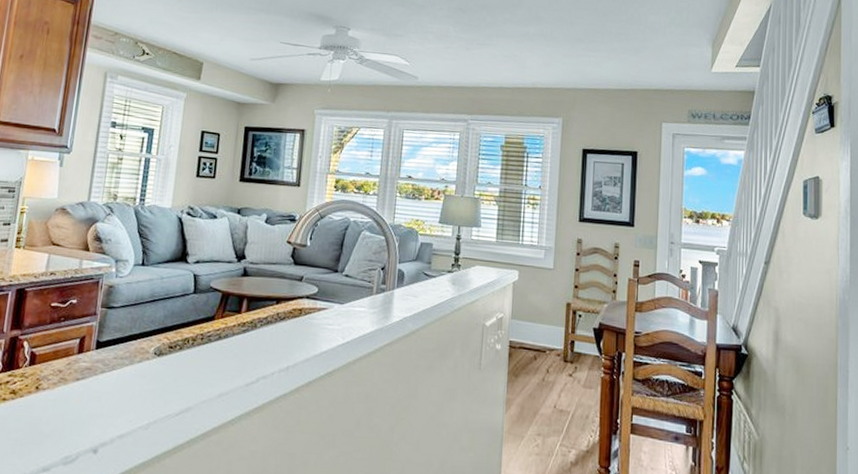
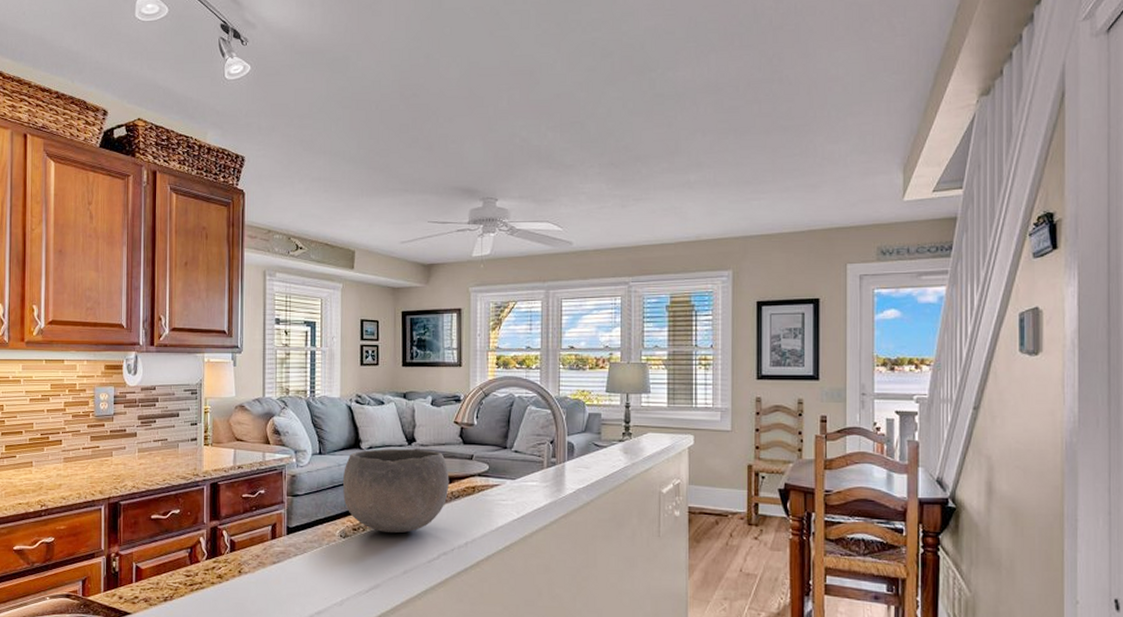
bowl: none [162,264,277,354] -> present [343,449,449,534]

